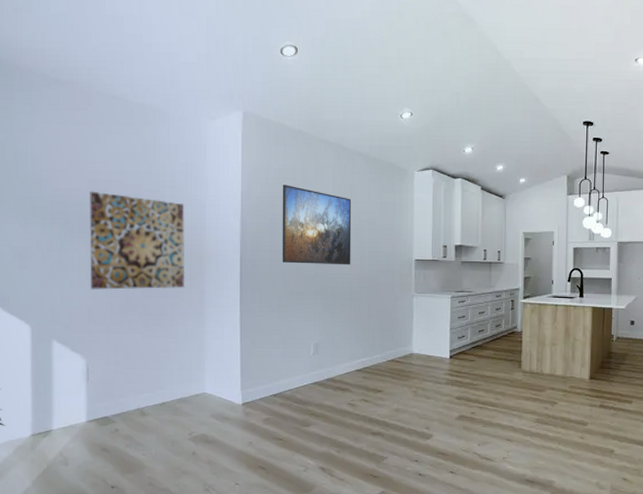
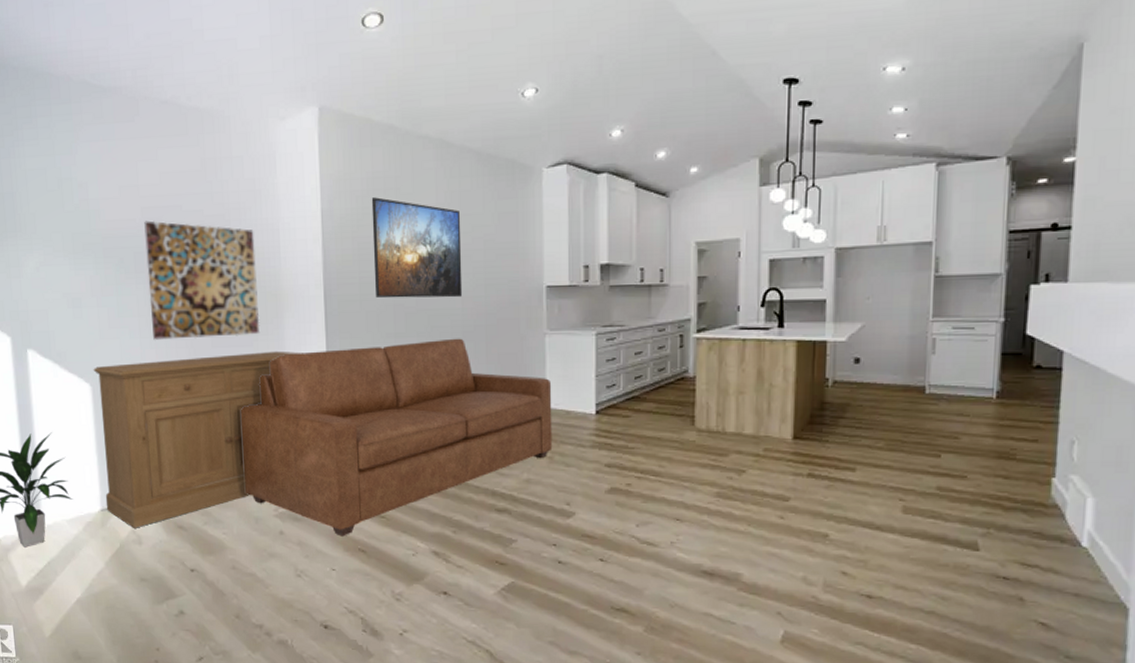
sideboard: none [34,302,220,451] -> present [93,351,303,528]
sofa: none [164,297,417,456] -> present [240,338,553,537]

